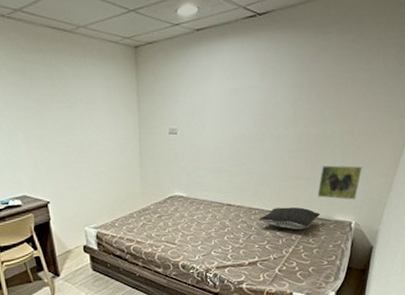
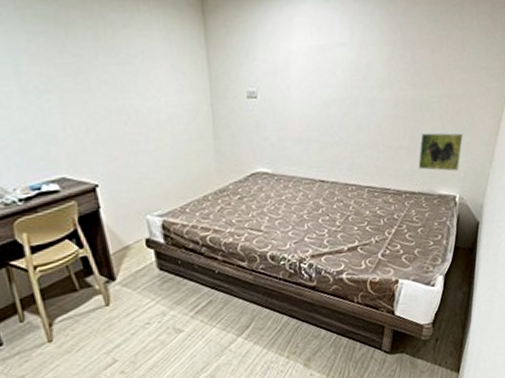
pillow: present [259,206,321,230] -> none [356,180,423,207]

